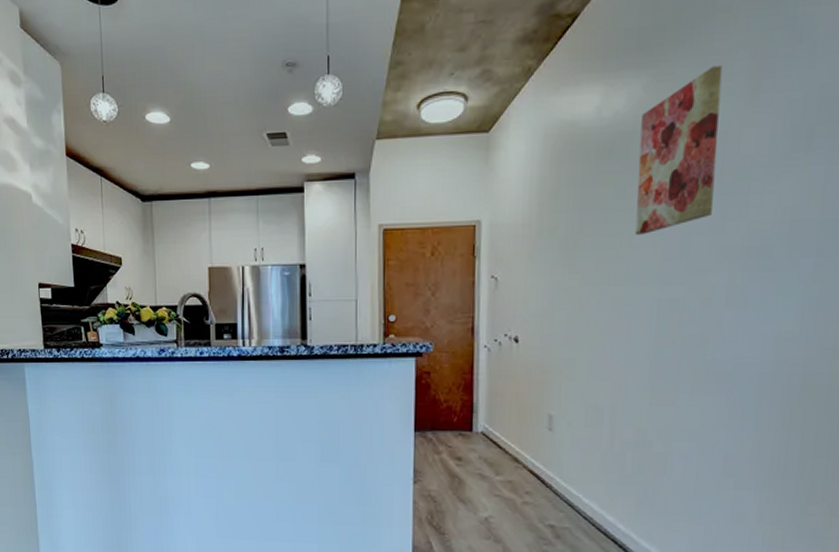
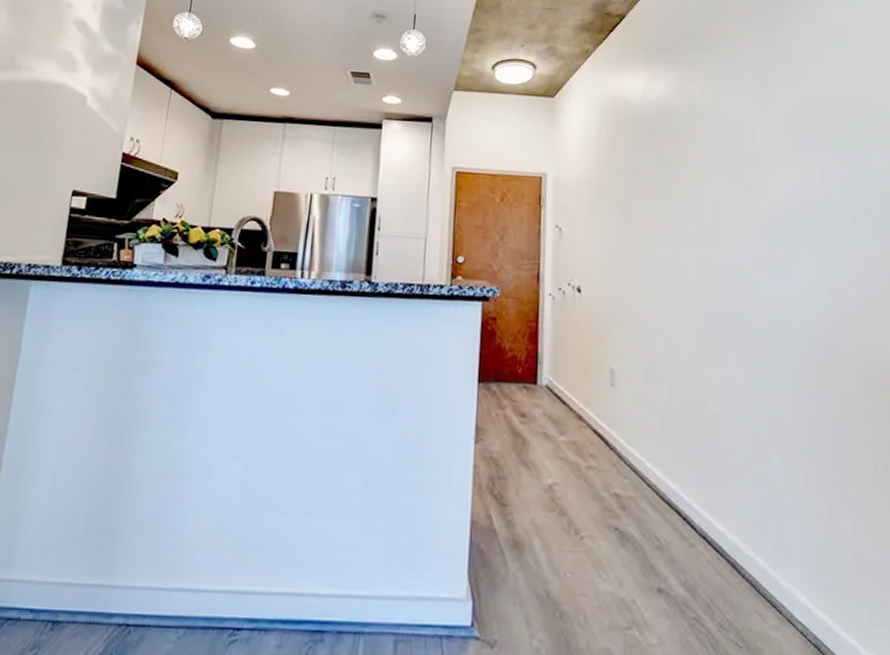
wall art: present [635,65,723,235] -> none [678,70,738,201]

